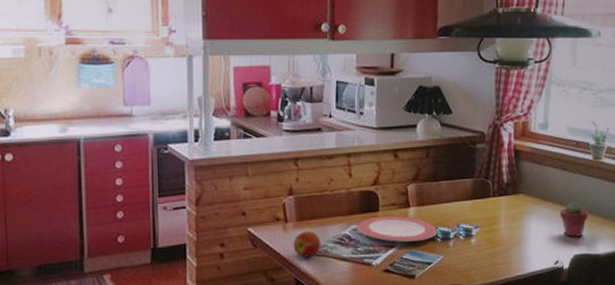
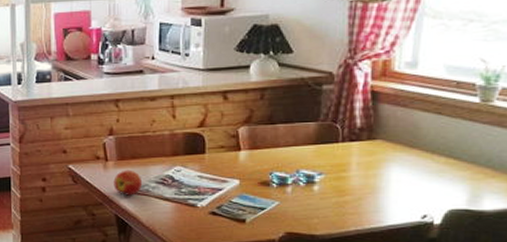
plate: present [357,216,438,242] -> none [181,158,273,185]
potted succulent: present [560,202,588,237] -> none [431,150,471,189]

